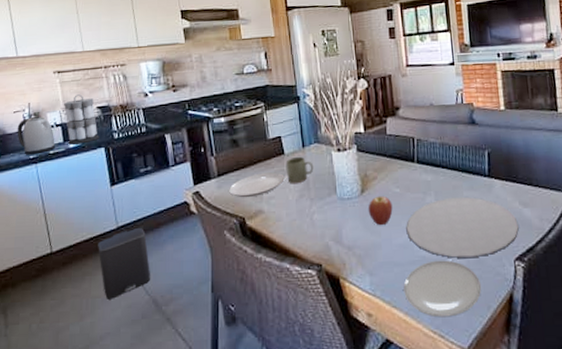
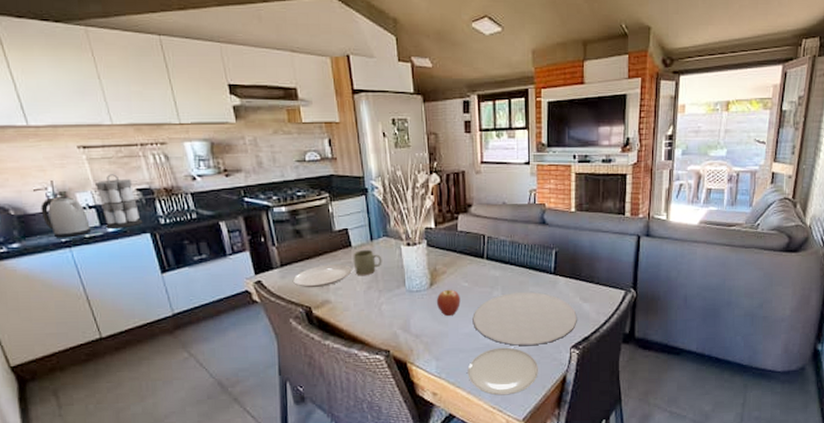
pedal bin: present [98,227,150,299] -> none [153,314,213,382]

